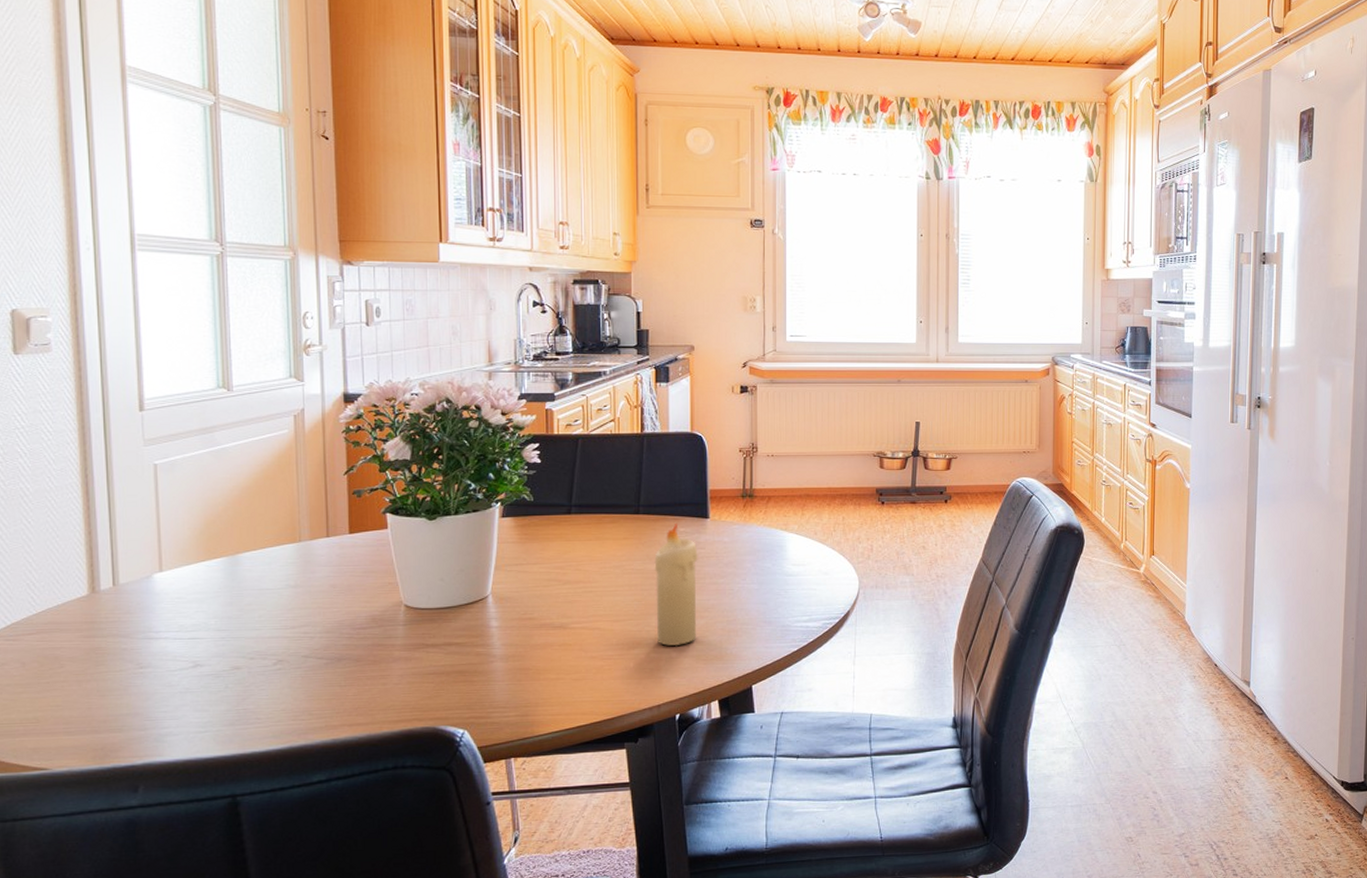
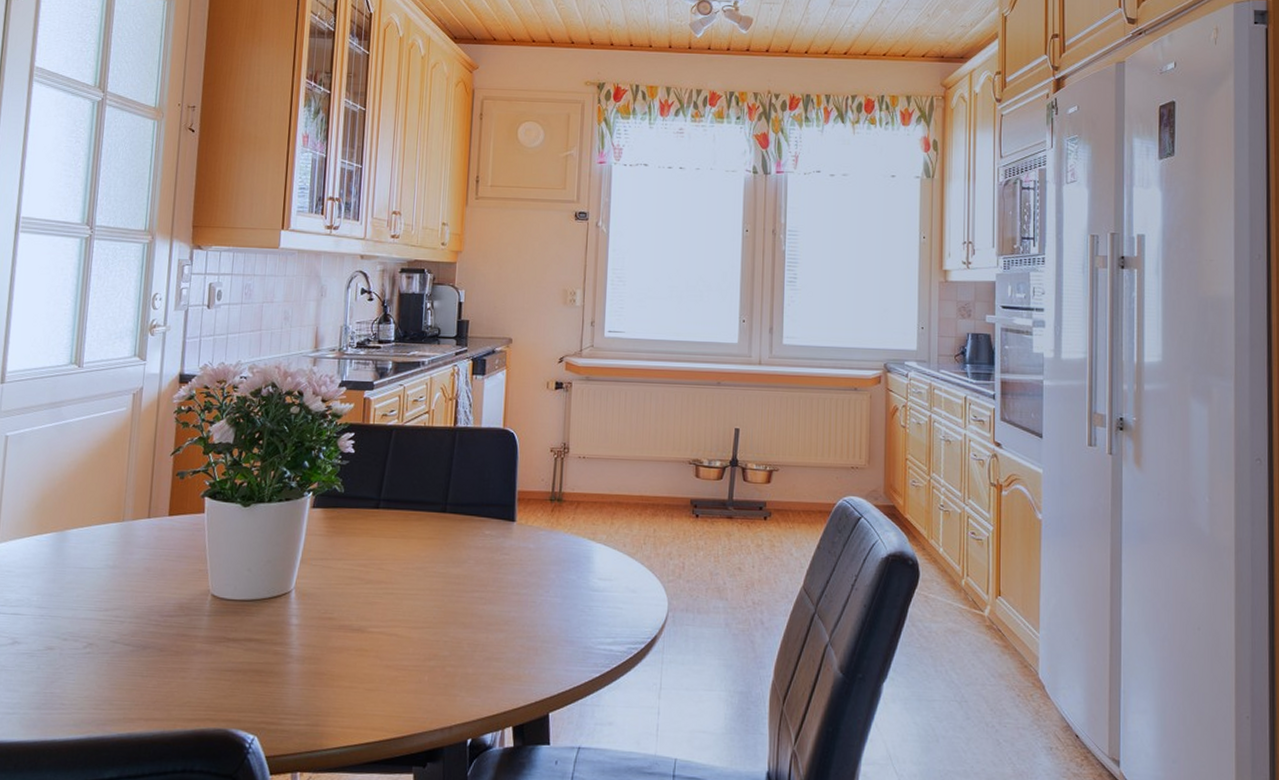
candle: present [654,522,698,647] -> none [454,524,502,662]

